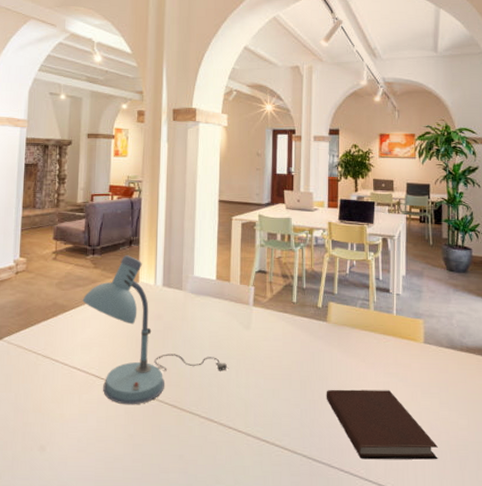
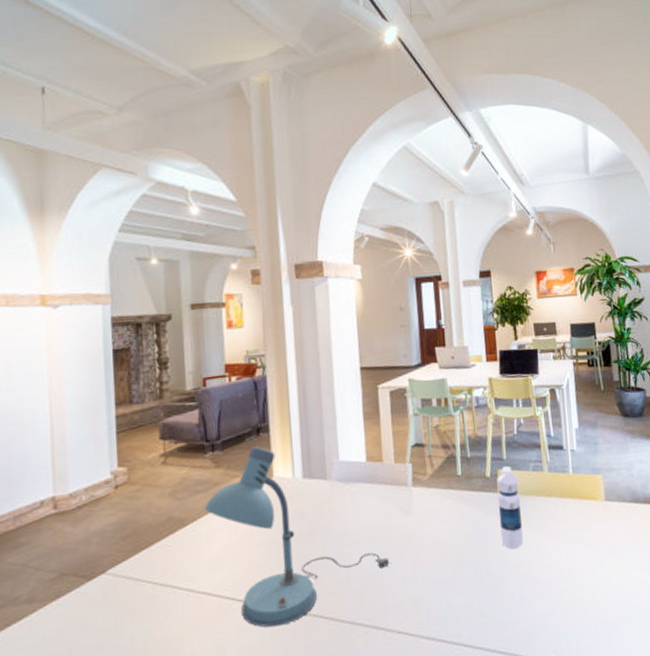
water bottle: none [326,299,346,373] -> present [496,466,523,549]
notebook: present [326,389,438,460] -> none [504,559,632,642]

